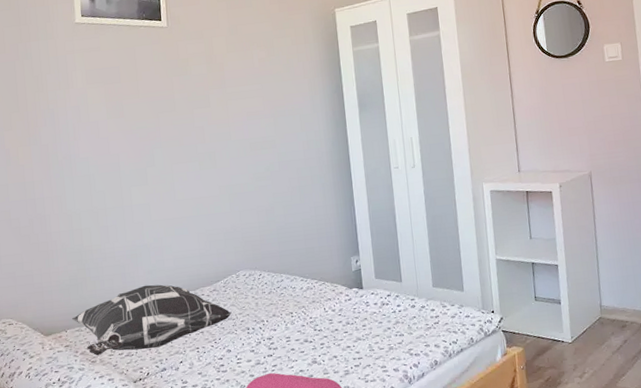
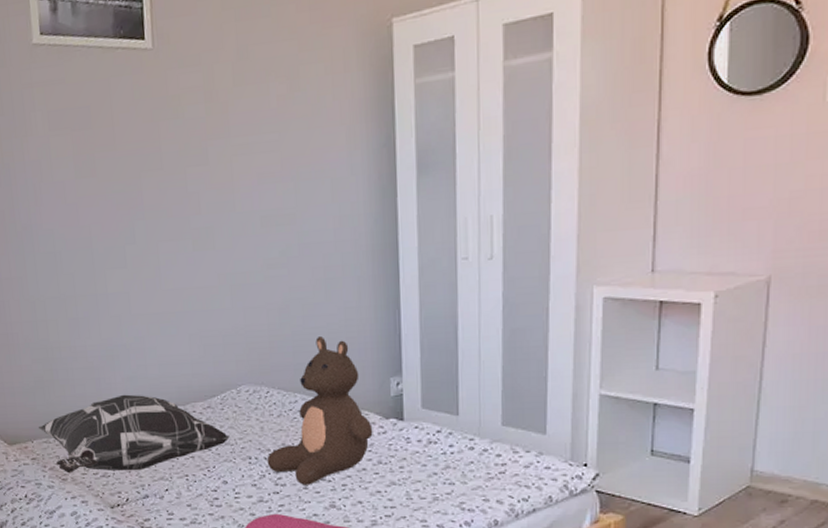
teddy bear: none [261,229,341,347] -> present [266,336,373,485]

